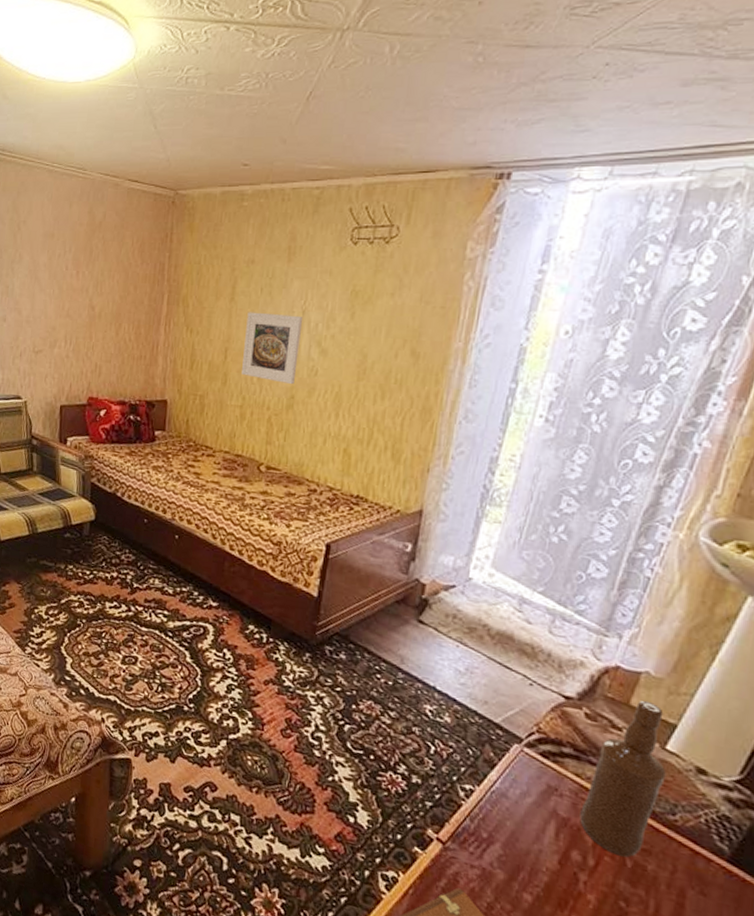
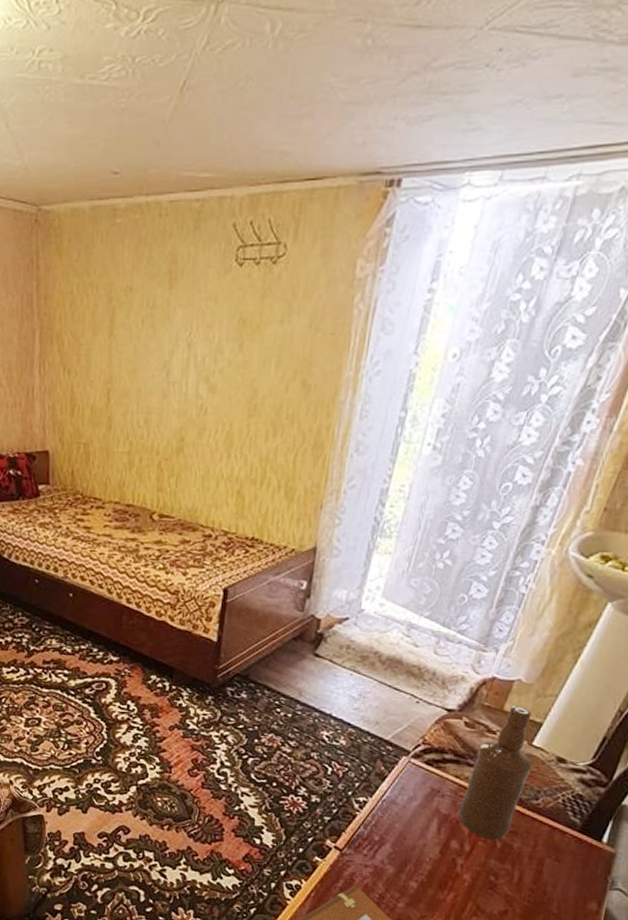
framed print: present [242,312,304,385] -> none [127,347,189,426]

